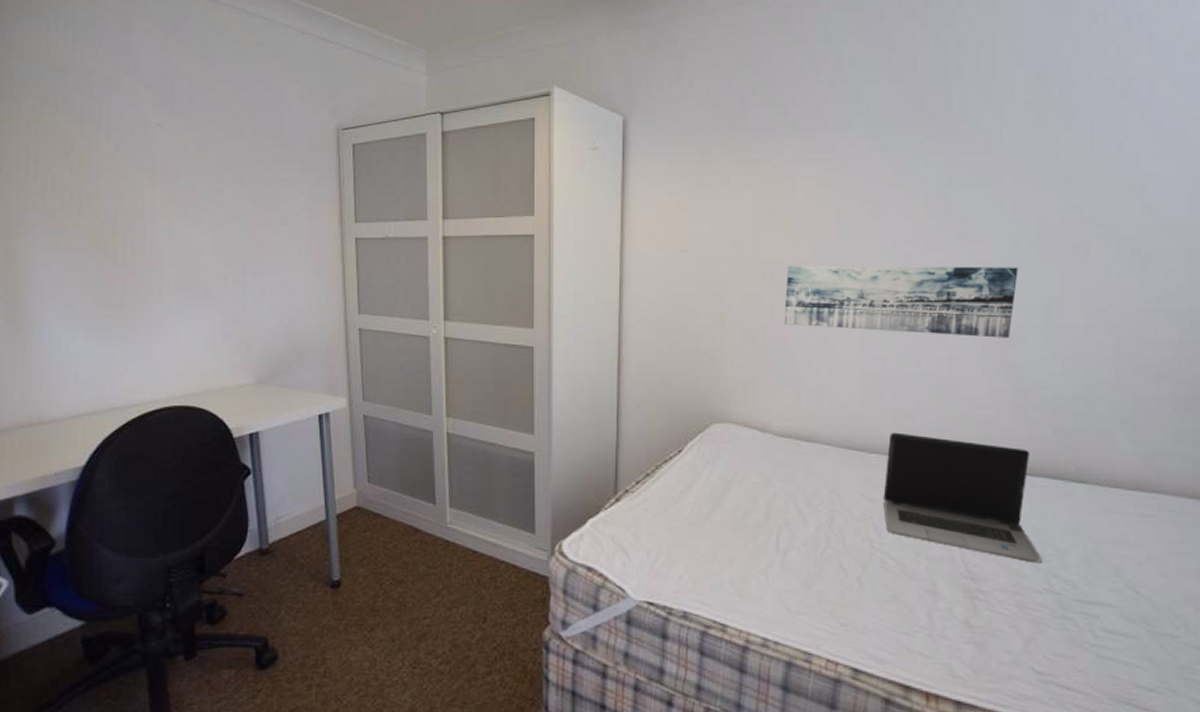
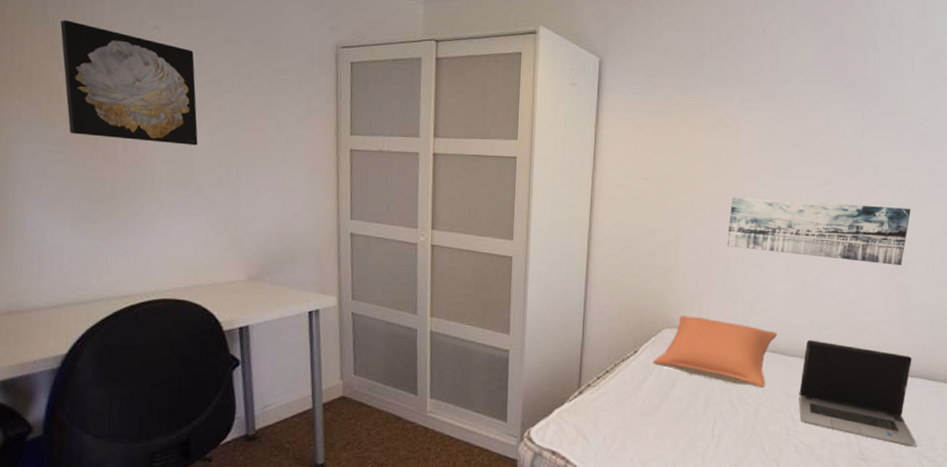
wall art: none [70,125,203,244] -> present [60,20,198,146]
pillow: none [700,408,852,491] -> present [652,316,778,388]

